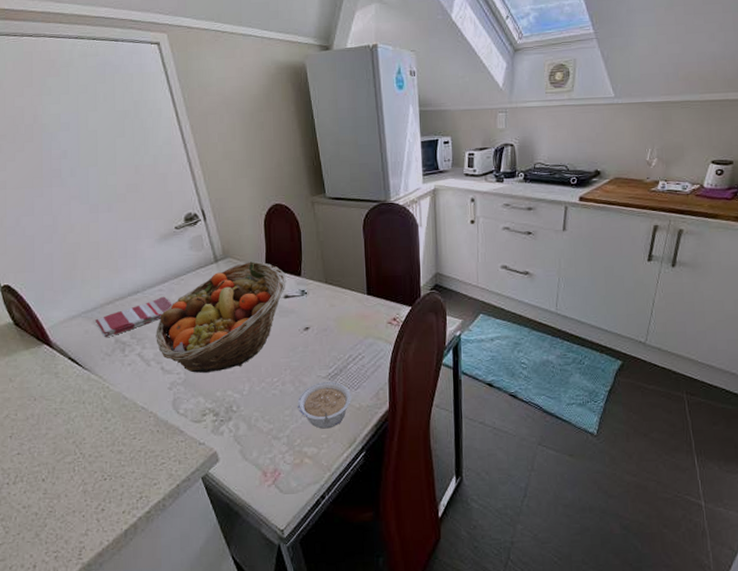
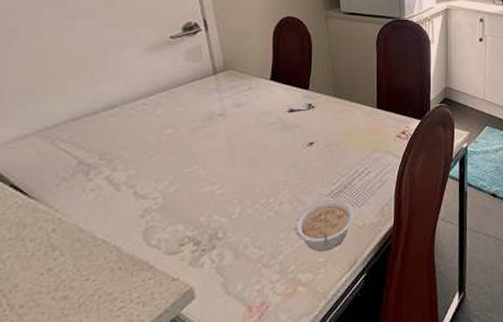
dish towel: present [94,296,173,338] -> none [53,111,157,160]
fruit basket: present [156,261,286,373] -> none [131,74,293,197]

